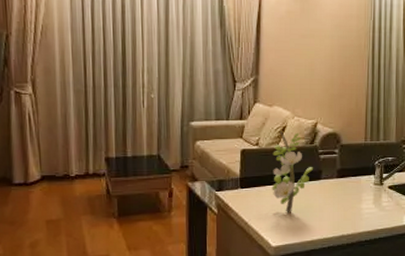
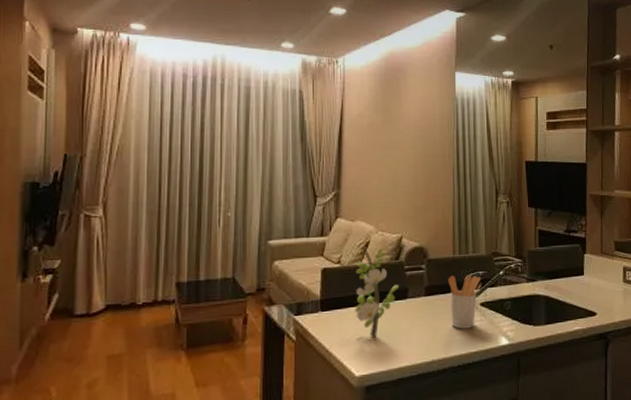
utensil holder: none [359,160,390,209] -> present [448,275,481,329]

